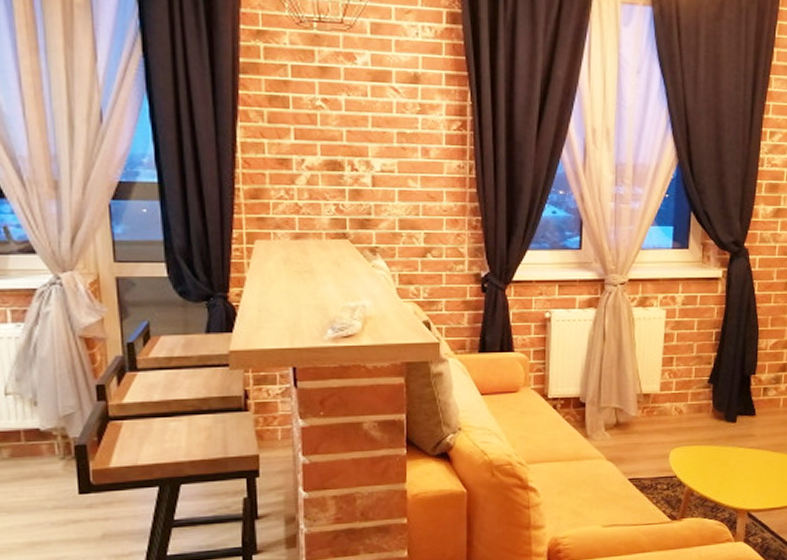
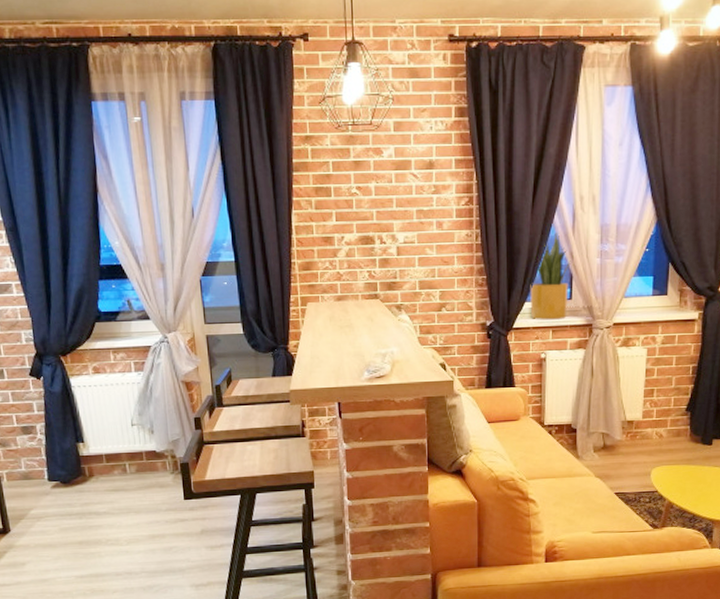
planter: none [533,170,581,273] -> present [530,233,571,320]

